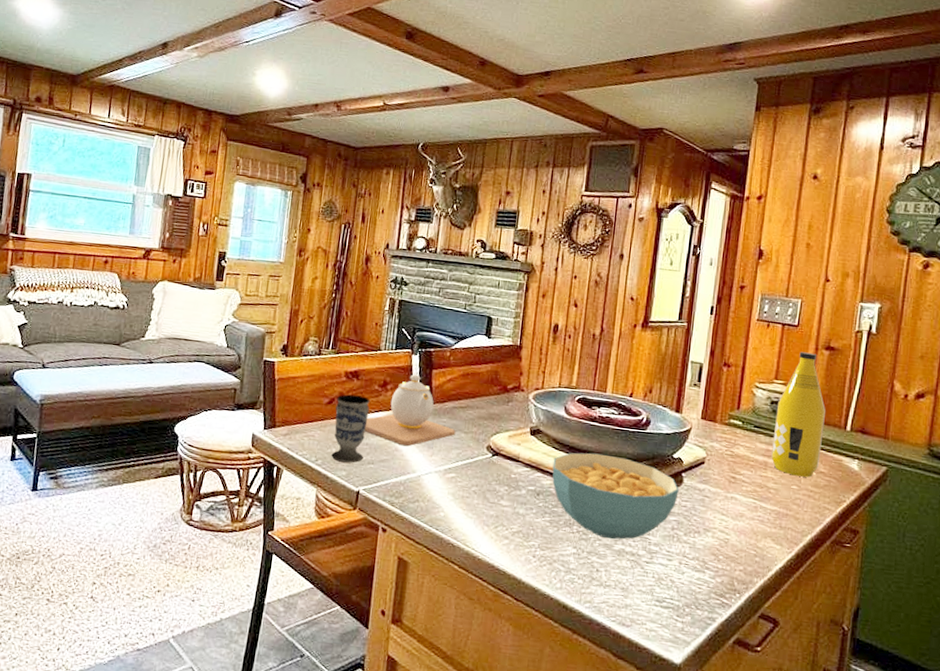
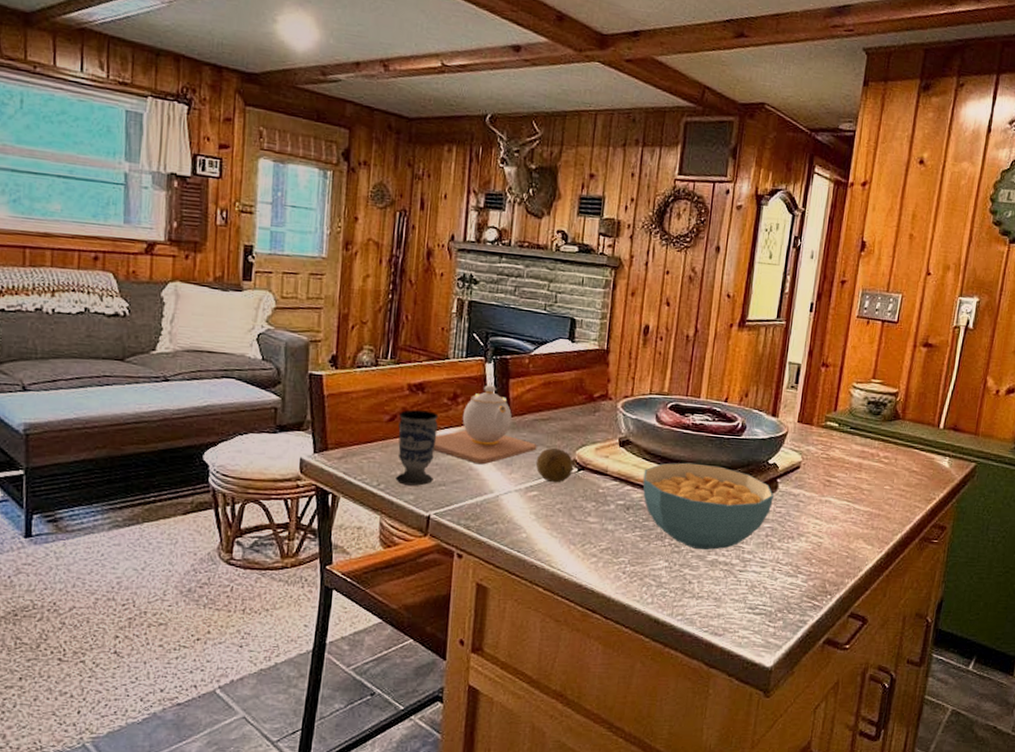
fruit: none [454,433,489,467] -> present [536,447,574,483]
bottle: present [771,351,826,477] -> none [866,349,921,477]

